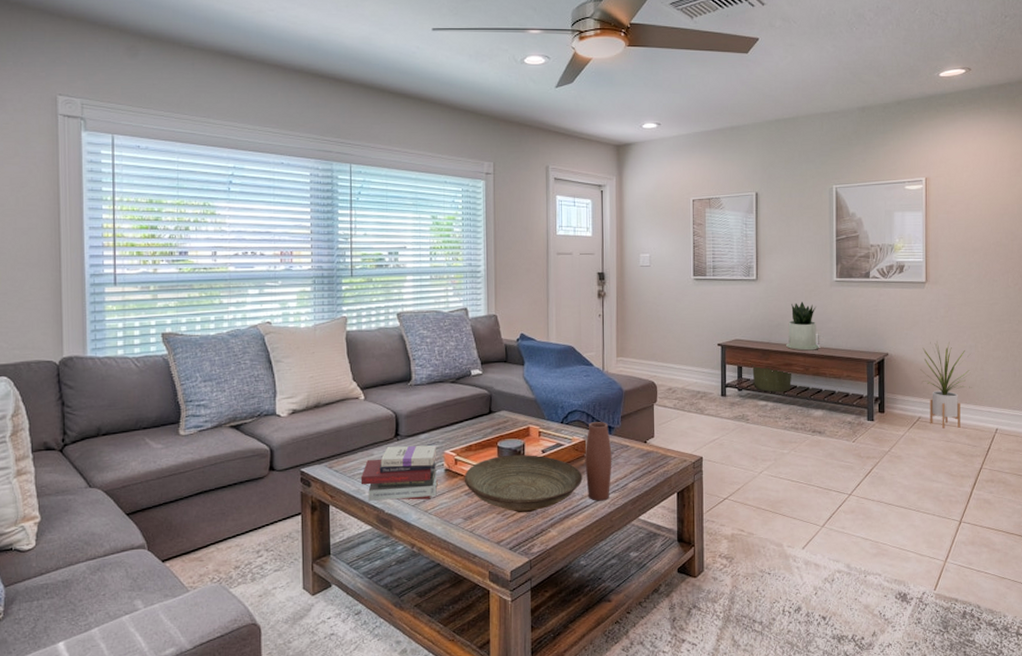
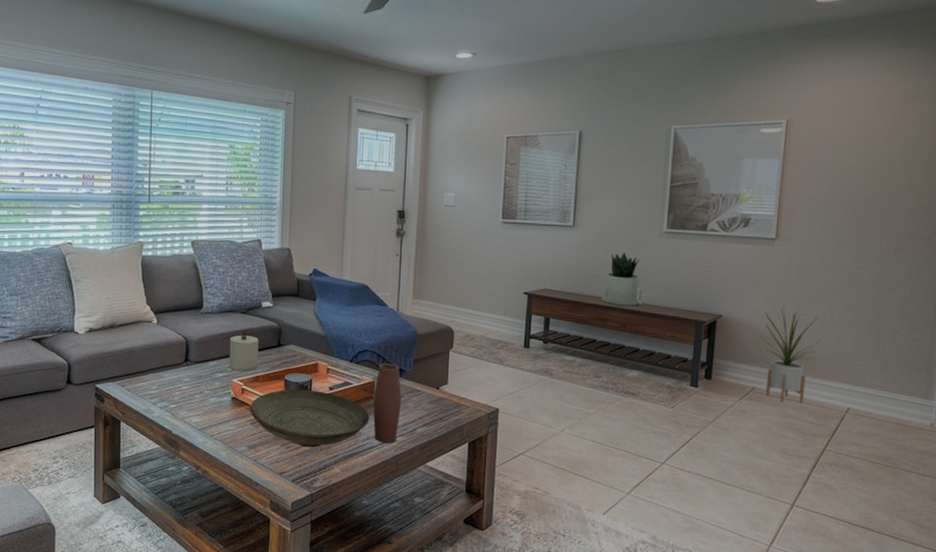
books: present [360,445,438,501] -> none [150,371,225,425]
candle: none [440,400,470,442] -> present [229,331,259,372]
basket: present [752,365,792,393] -> none [561,317,607,349]

